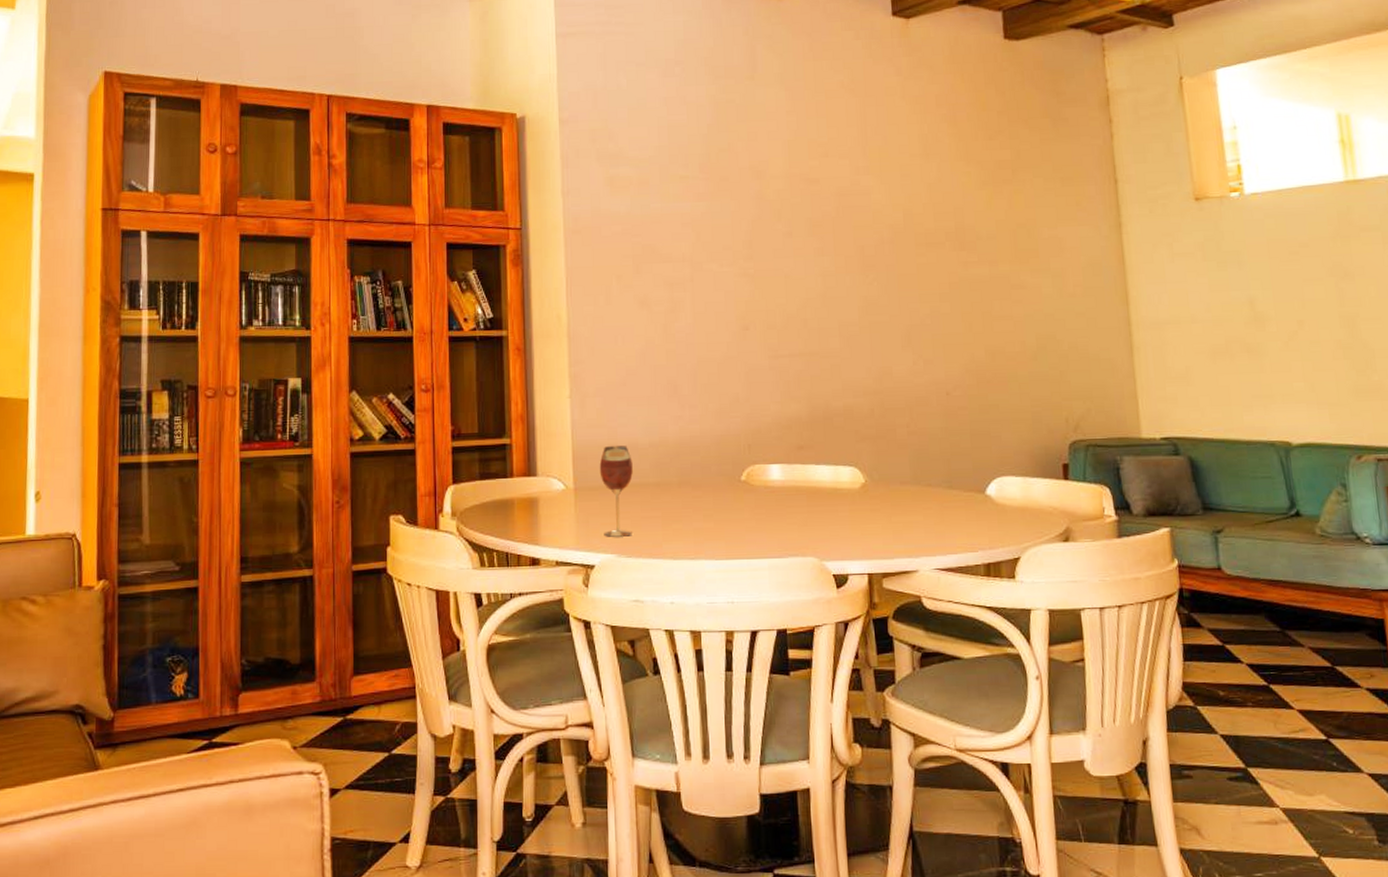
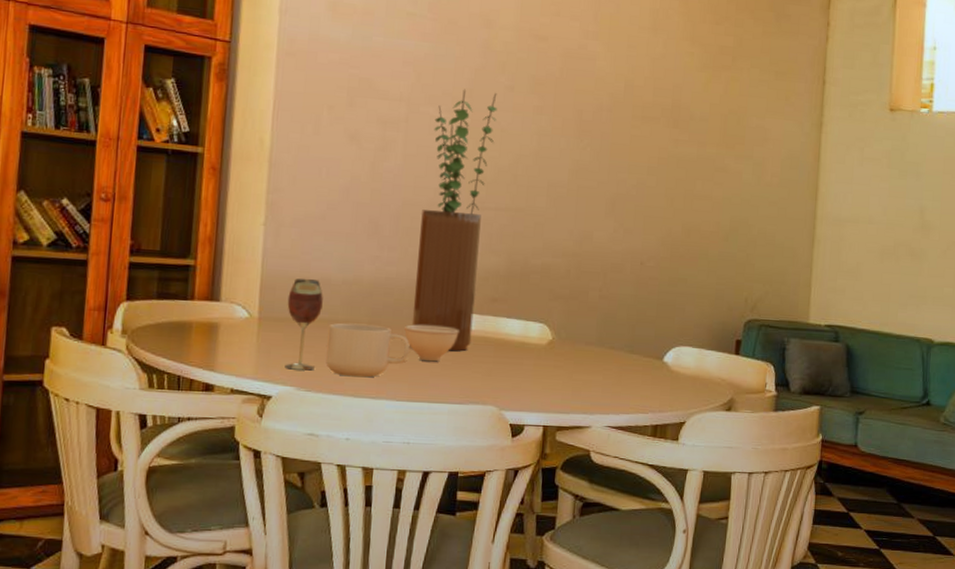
cup: none [641,484,722,539] -> present [326,322,410,378]
bowl: none [715,479,769,517] -> present [404,324,459,362]
vase: none [717,241,783,504] -> present [411,89,497,351]

